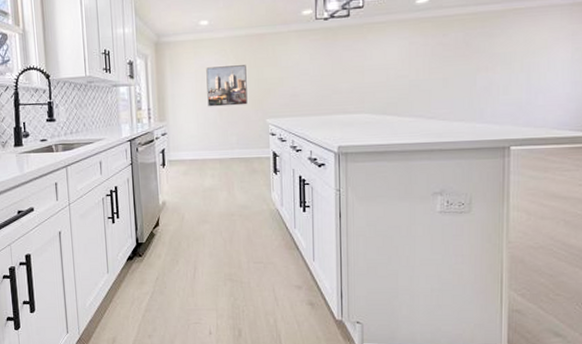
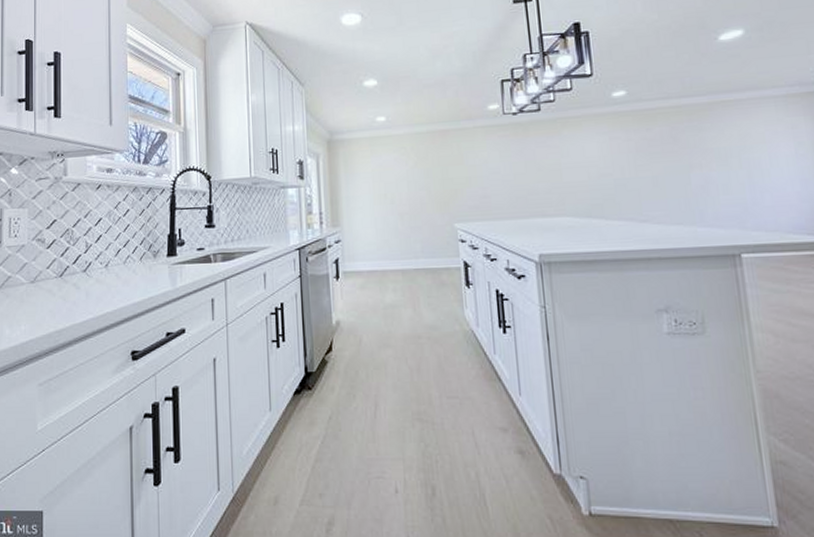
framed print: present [206,65,248,107] -> none [384,163,432,211]

